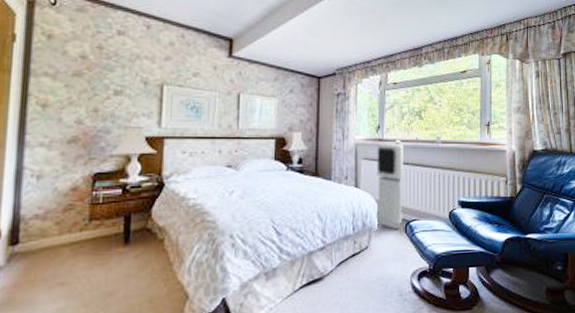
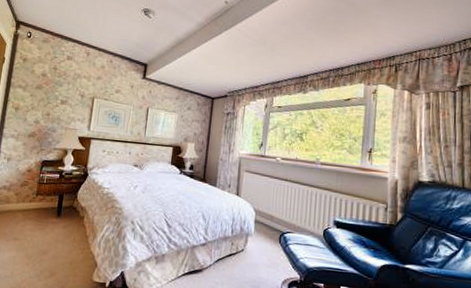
air purifier: present [376,143,403,229] -> none [253,159,283,238]

